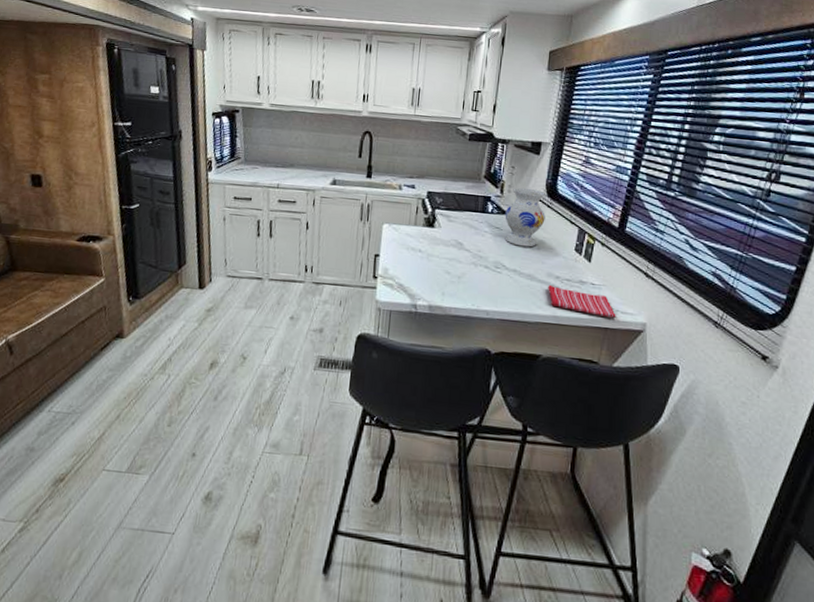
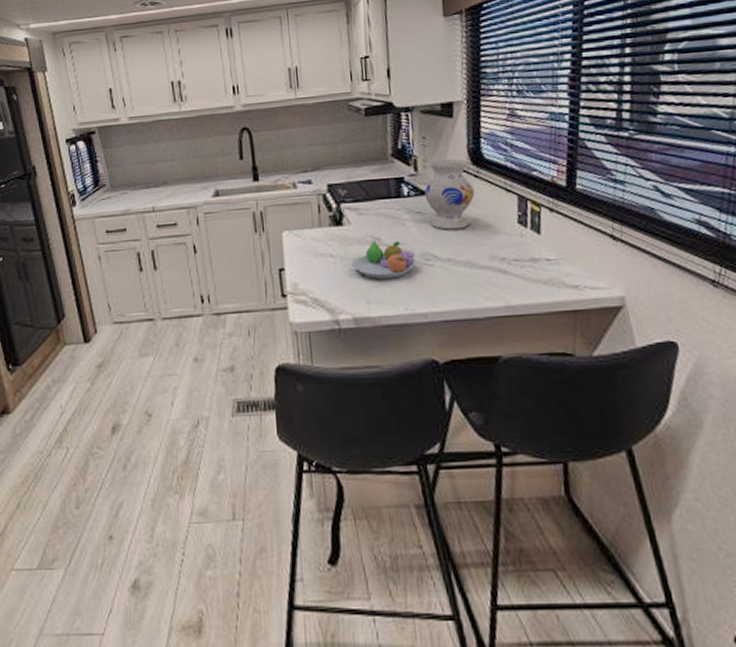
fruit bowl: none [436,245,488,278] -> present [352,241,415,280]
dish towel: present [548,284,616,318] -> none [493,269,585,298]

